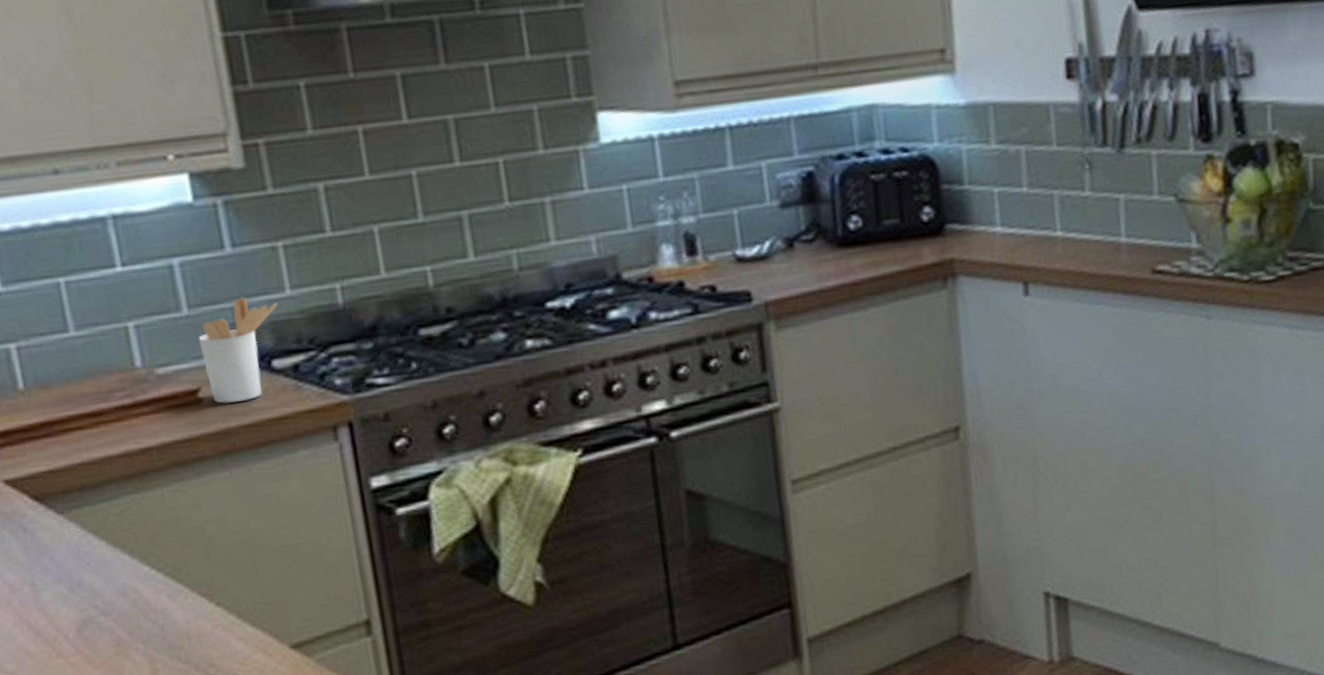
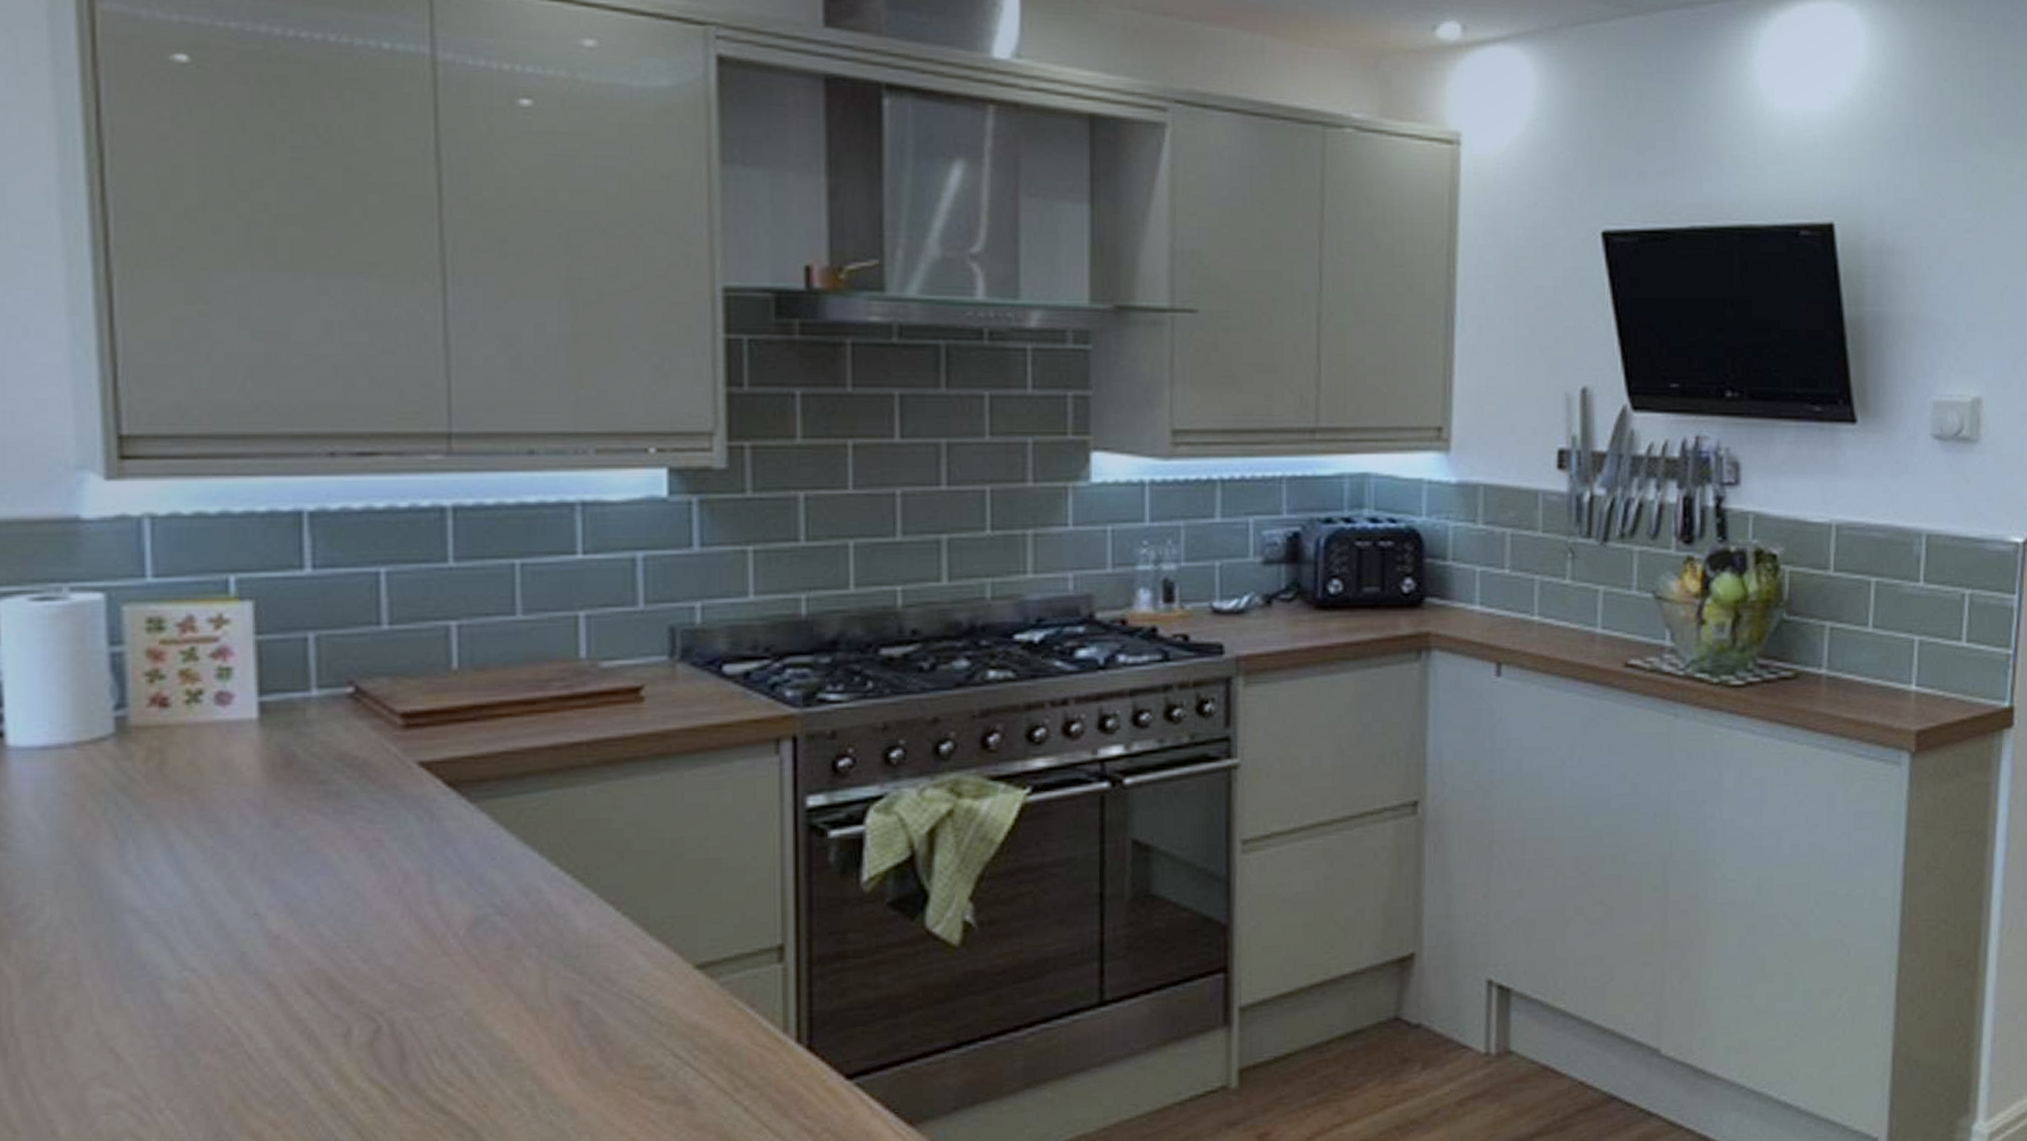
utensil holder: present [198,296,278,404] -> none [650,597,738,704]

